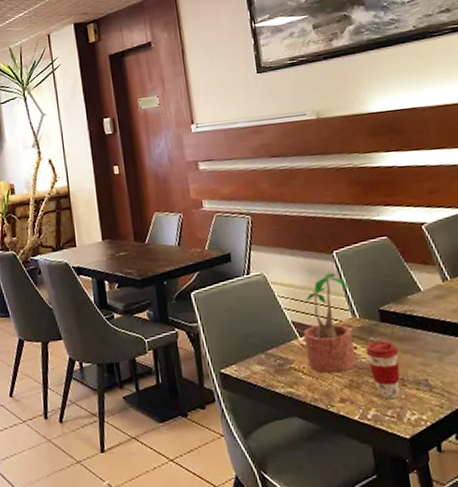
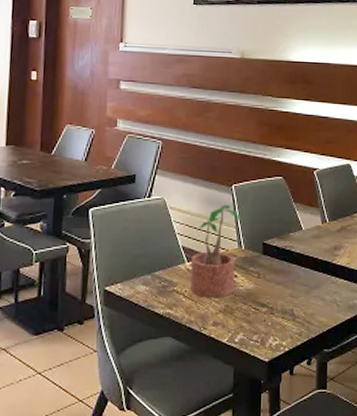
coffee cup: present [365,340,400,400] -> none [244,272,273,326]

